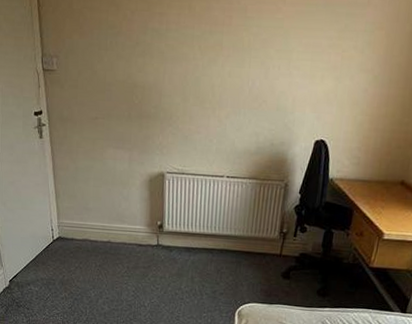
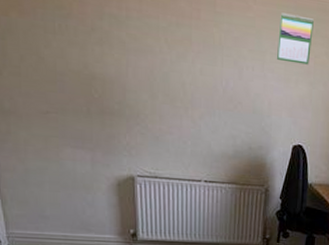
calendar: none [303,11,343,60] -> present [277,12,314,65]

